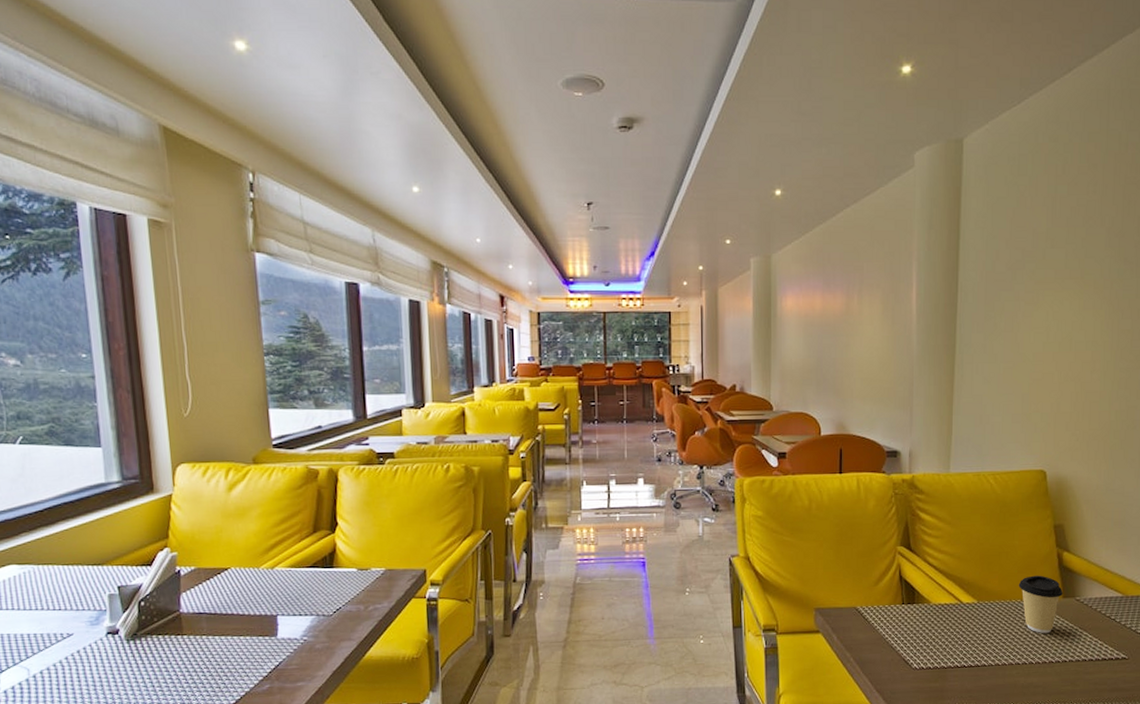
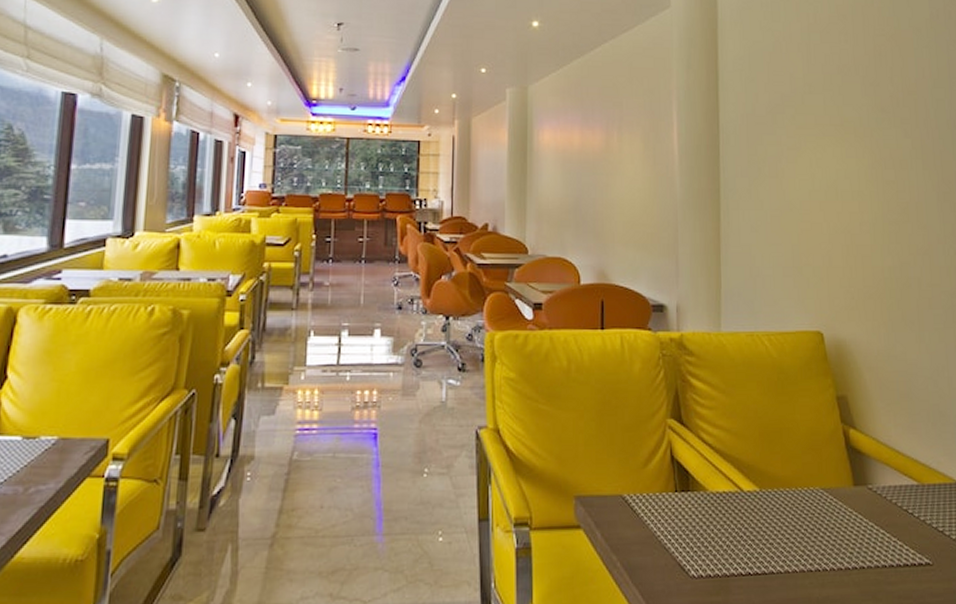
coffee cup: present [1018,575,1063,634] -> none [803,457,853,532]

